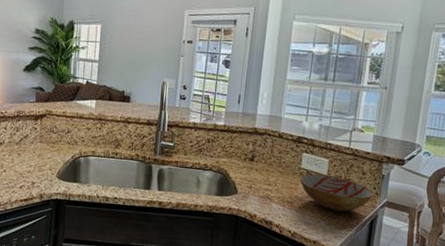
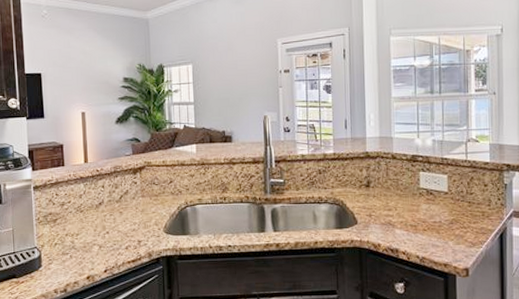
bowl: present [299,174,374,212] -> none [420,191,499,229]

